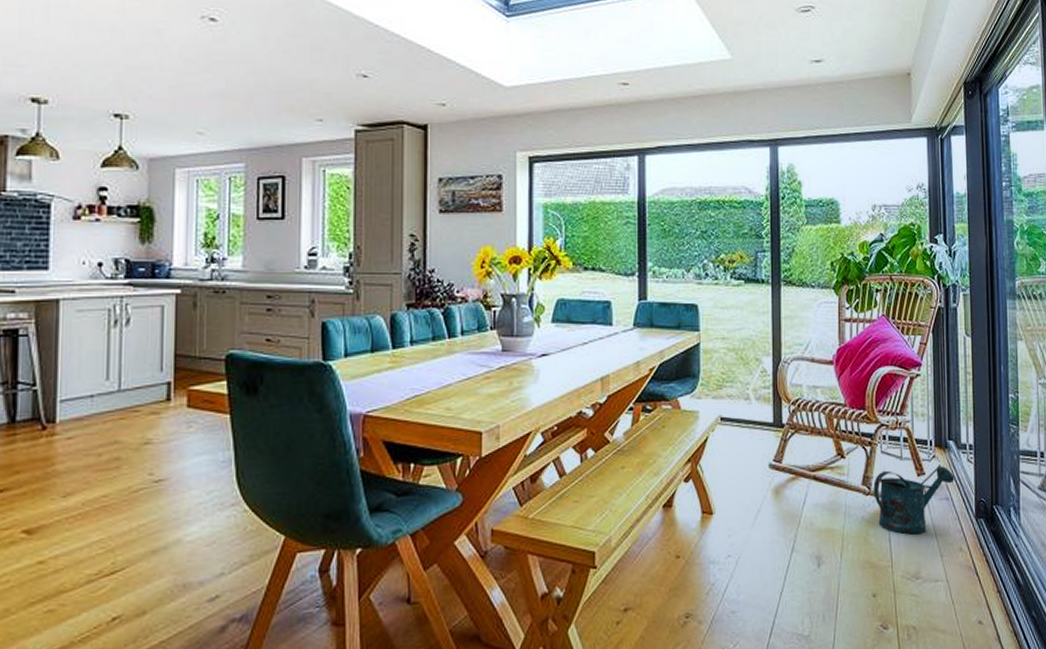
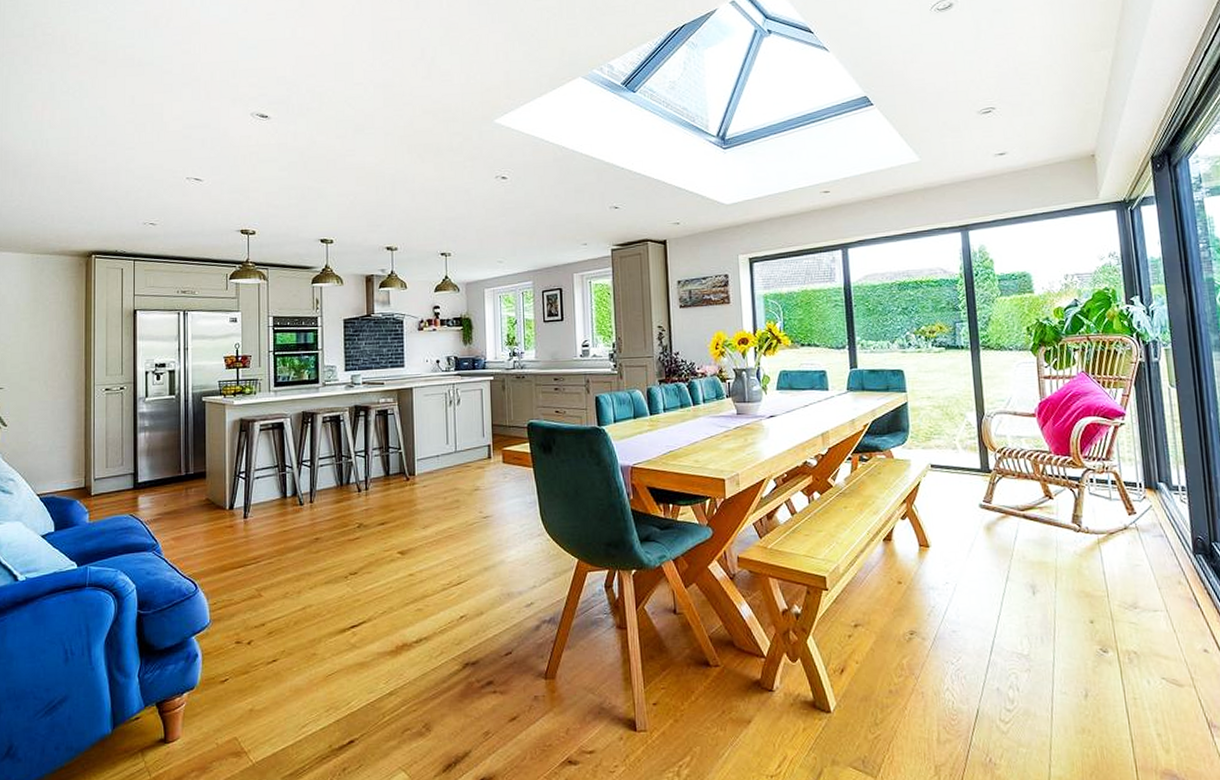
watering can: present [873,466,955,535] -> none [1083,506,1168,568]

